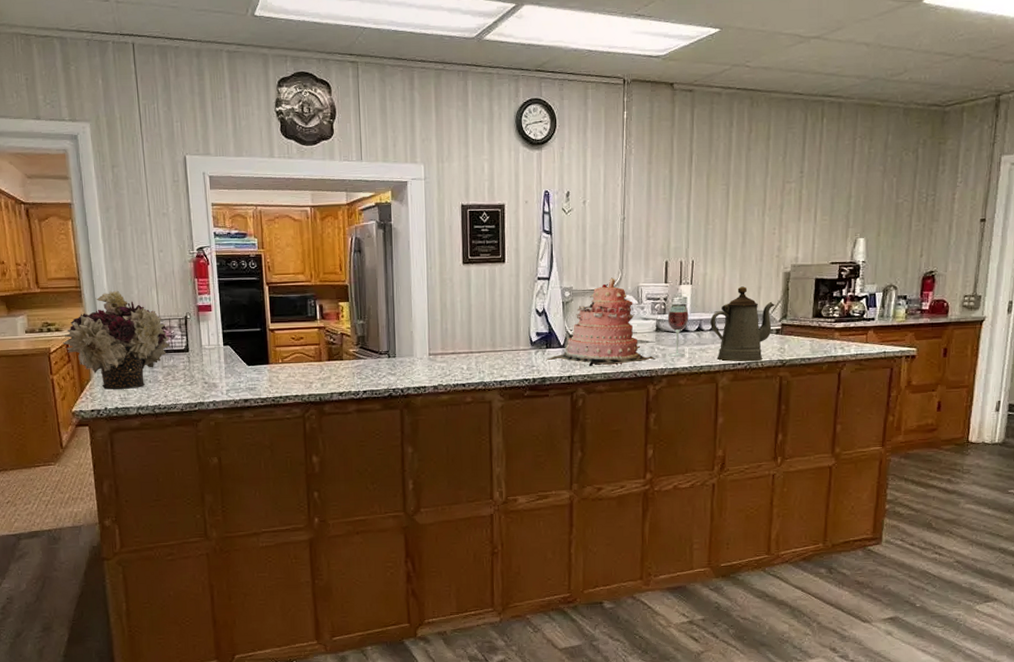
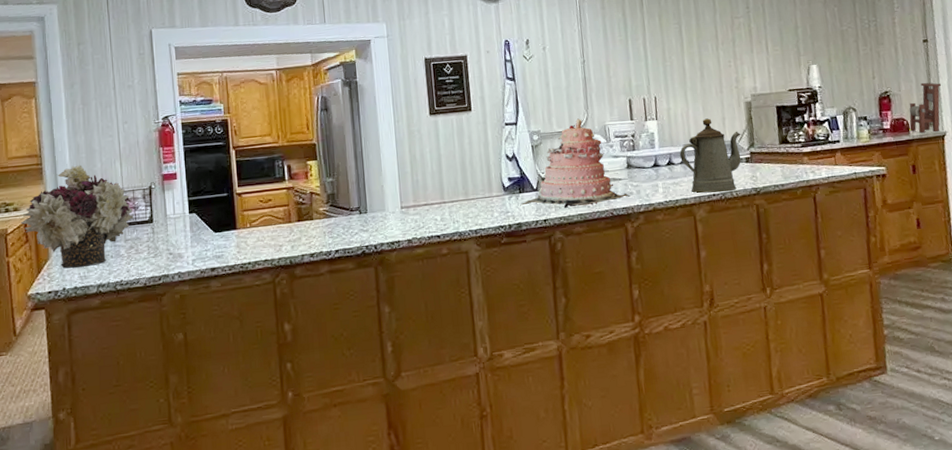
wineglass: present [667,303,689,358] -> none [637,139,660,193]
paper towel holder: none [949,264,991,317] -> present [909,82,942,133]

